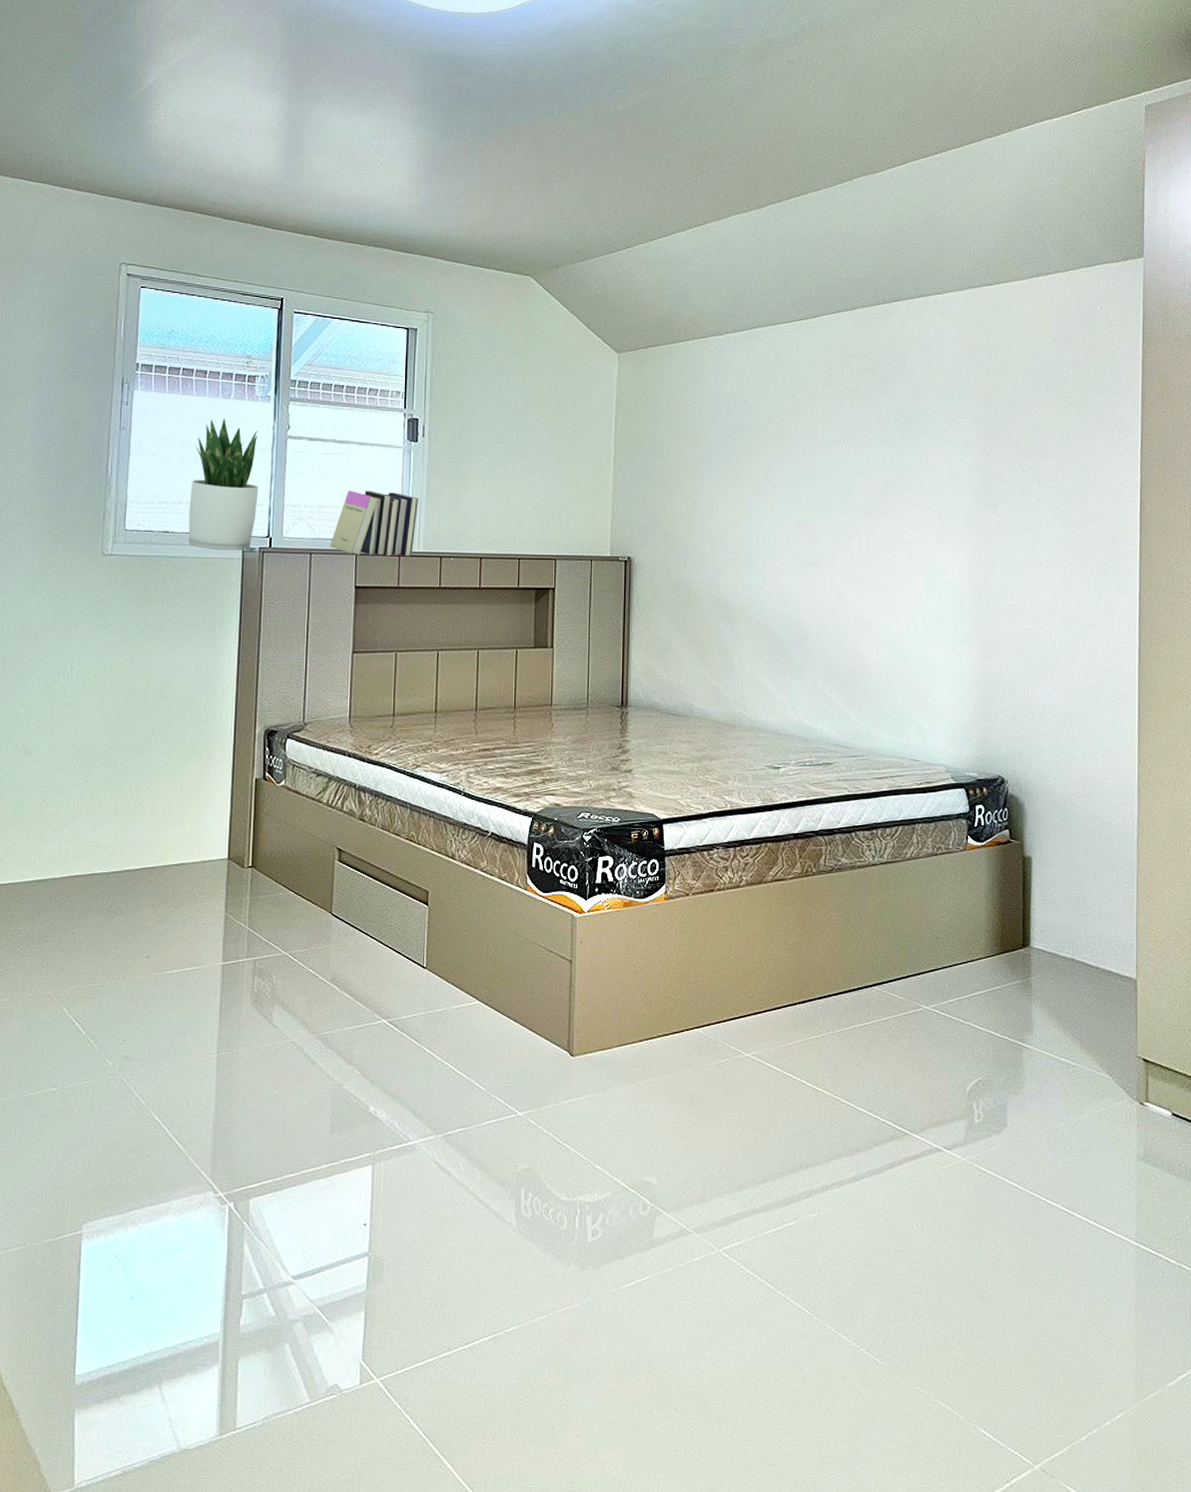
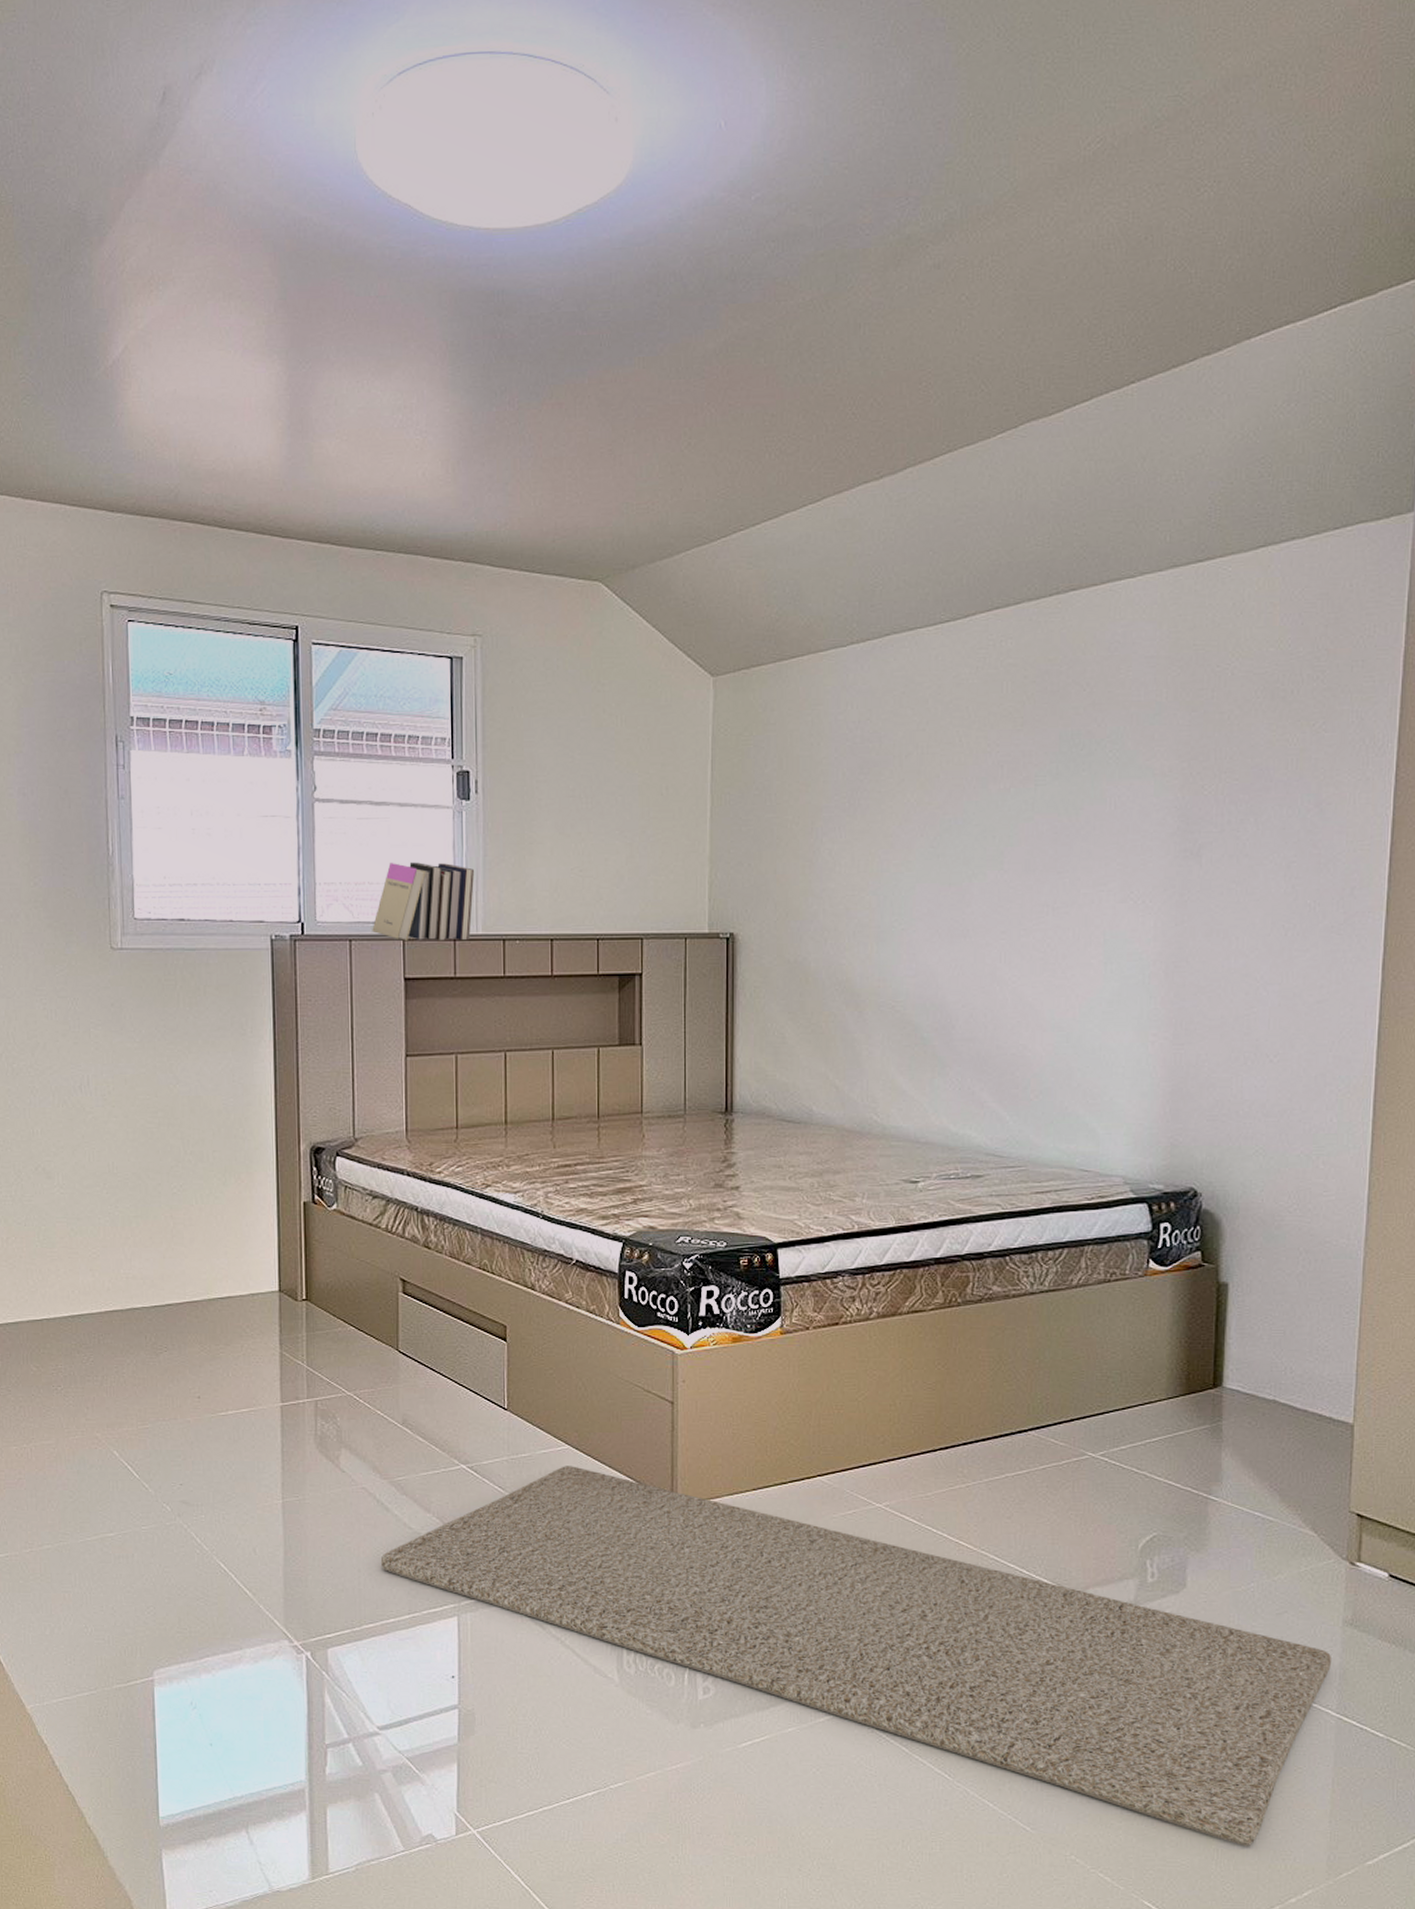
planter: present [188,419,259,551] -> none [205,781,285,940]
rug: none [304,1020,1130,1372] -> present [380,1466,1332,1847]

